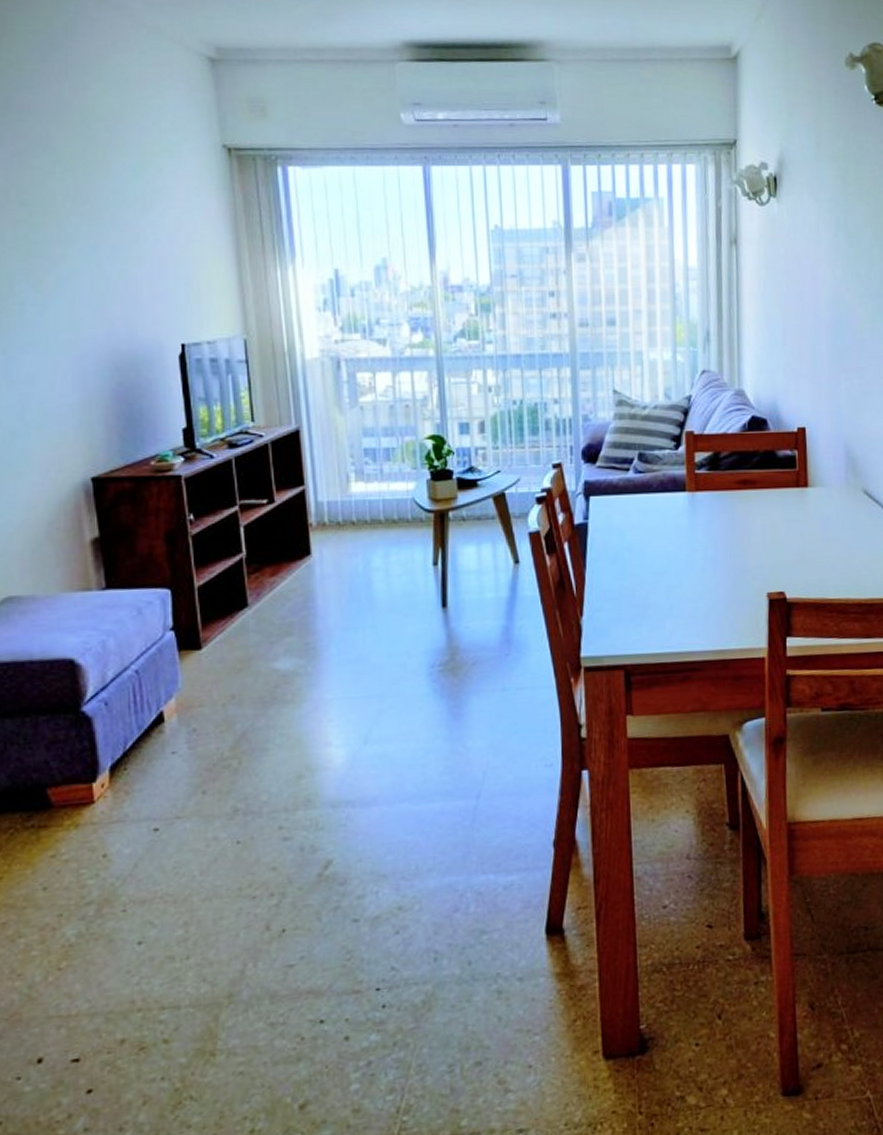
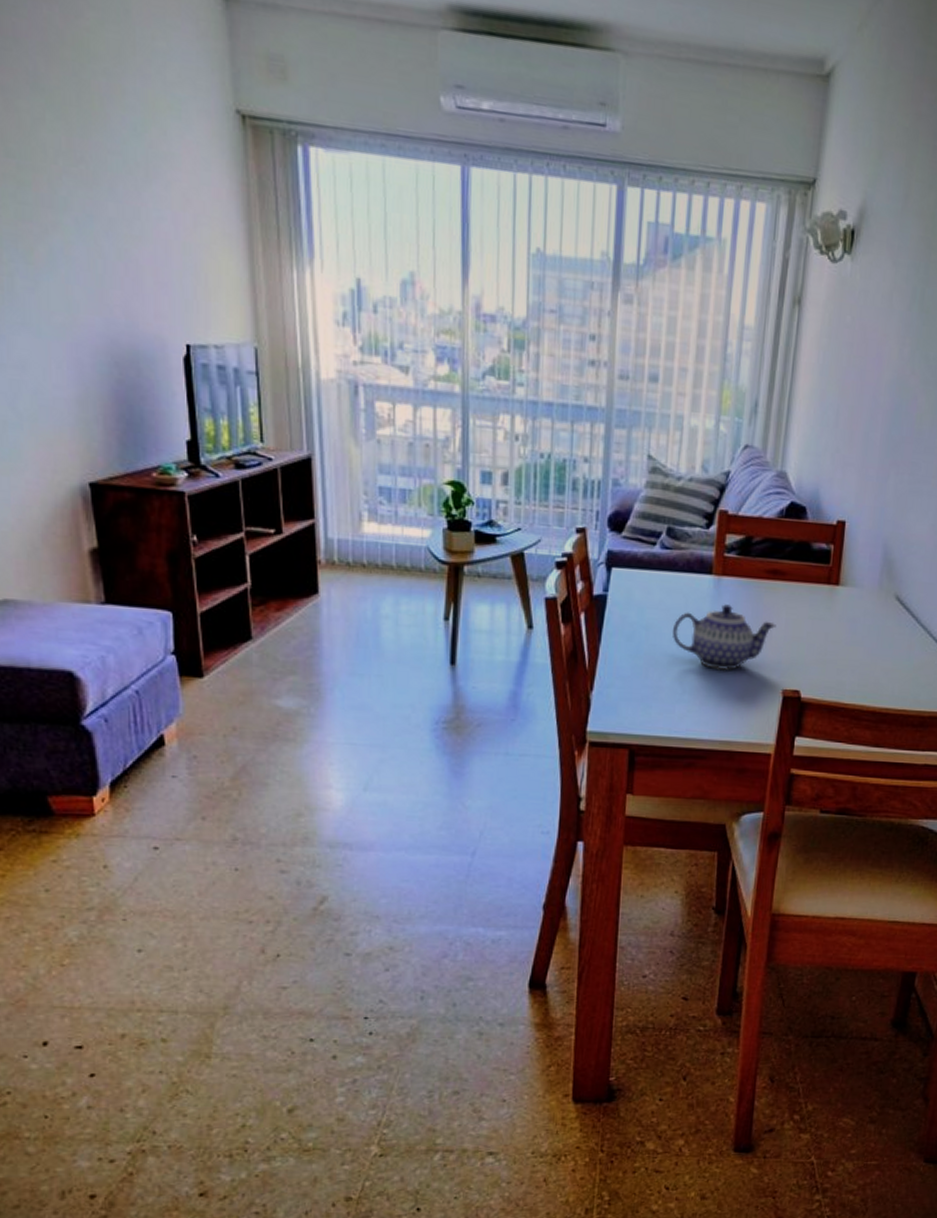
teapot: none [653,518,753,582] -> present [672,604,776,671]

